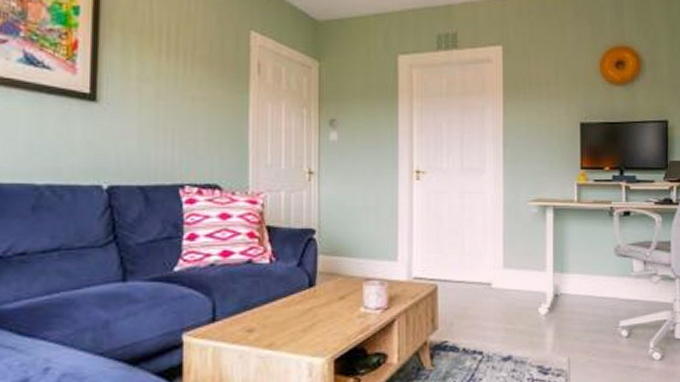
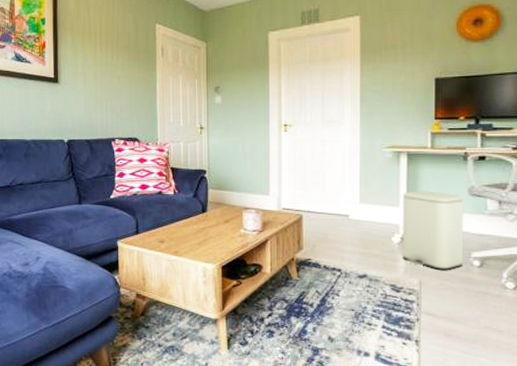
pedal bin: none [549,251,612,345] -> present [402,191,464,271]

